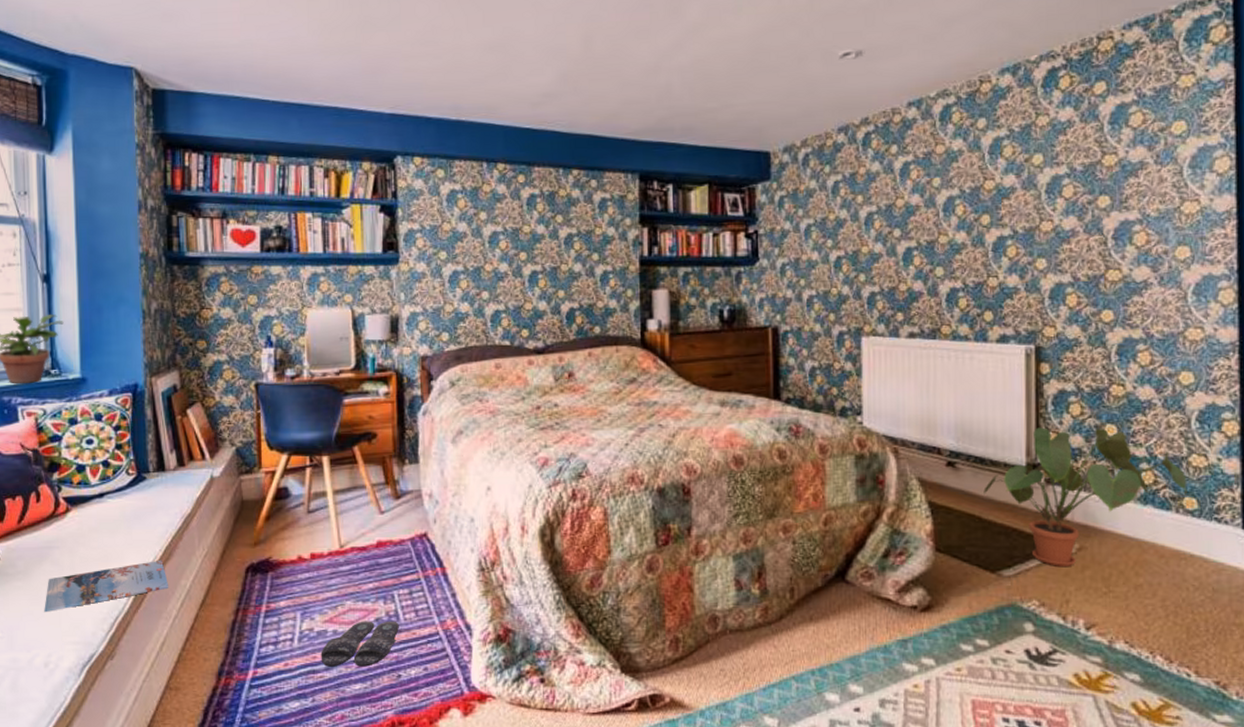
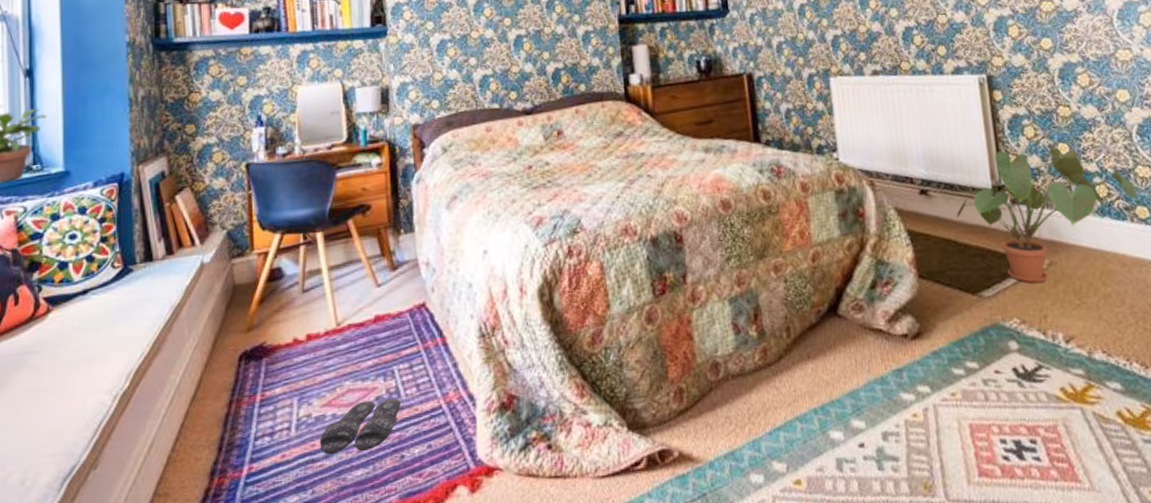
magazine: present [44,559,169,613] -> none [21,355,158,425]

